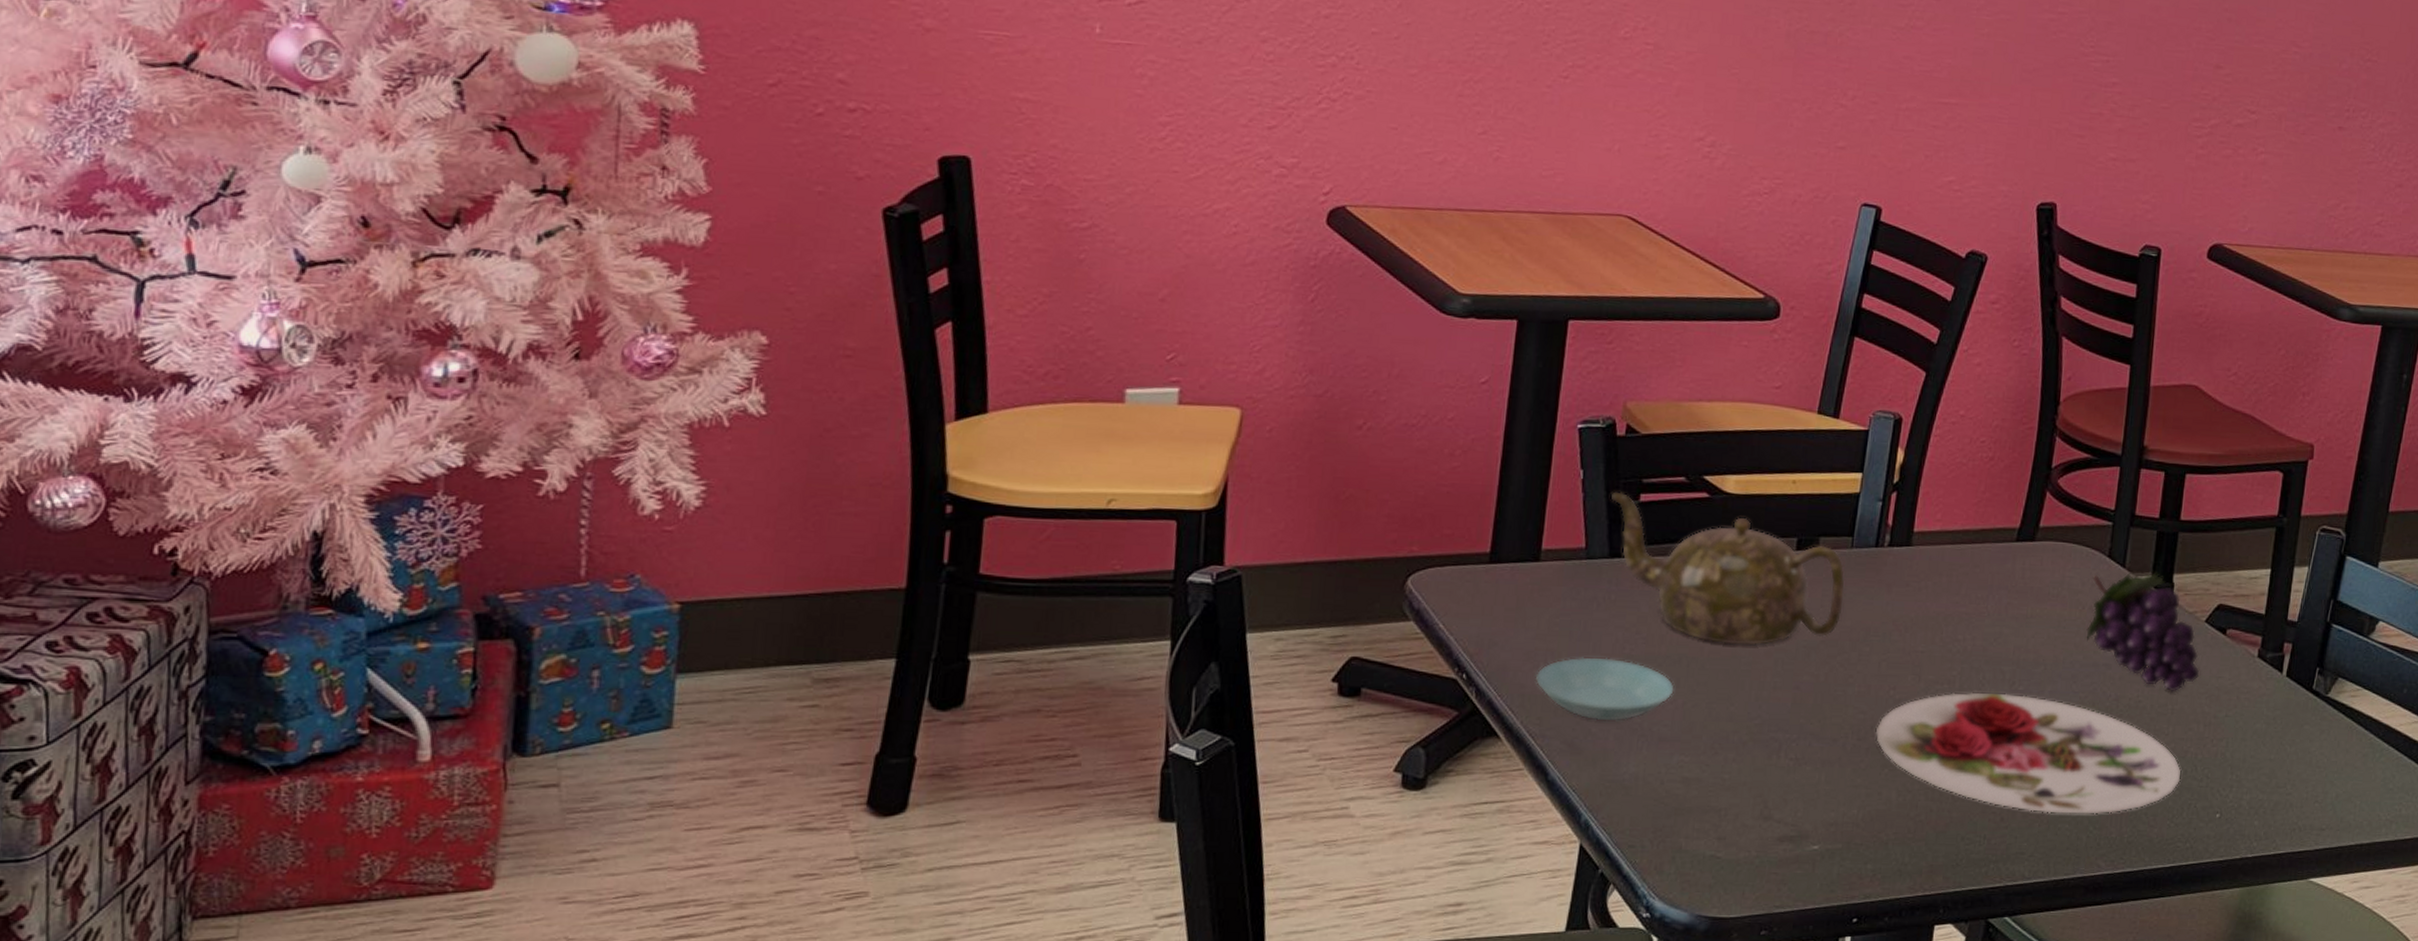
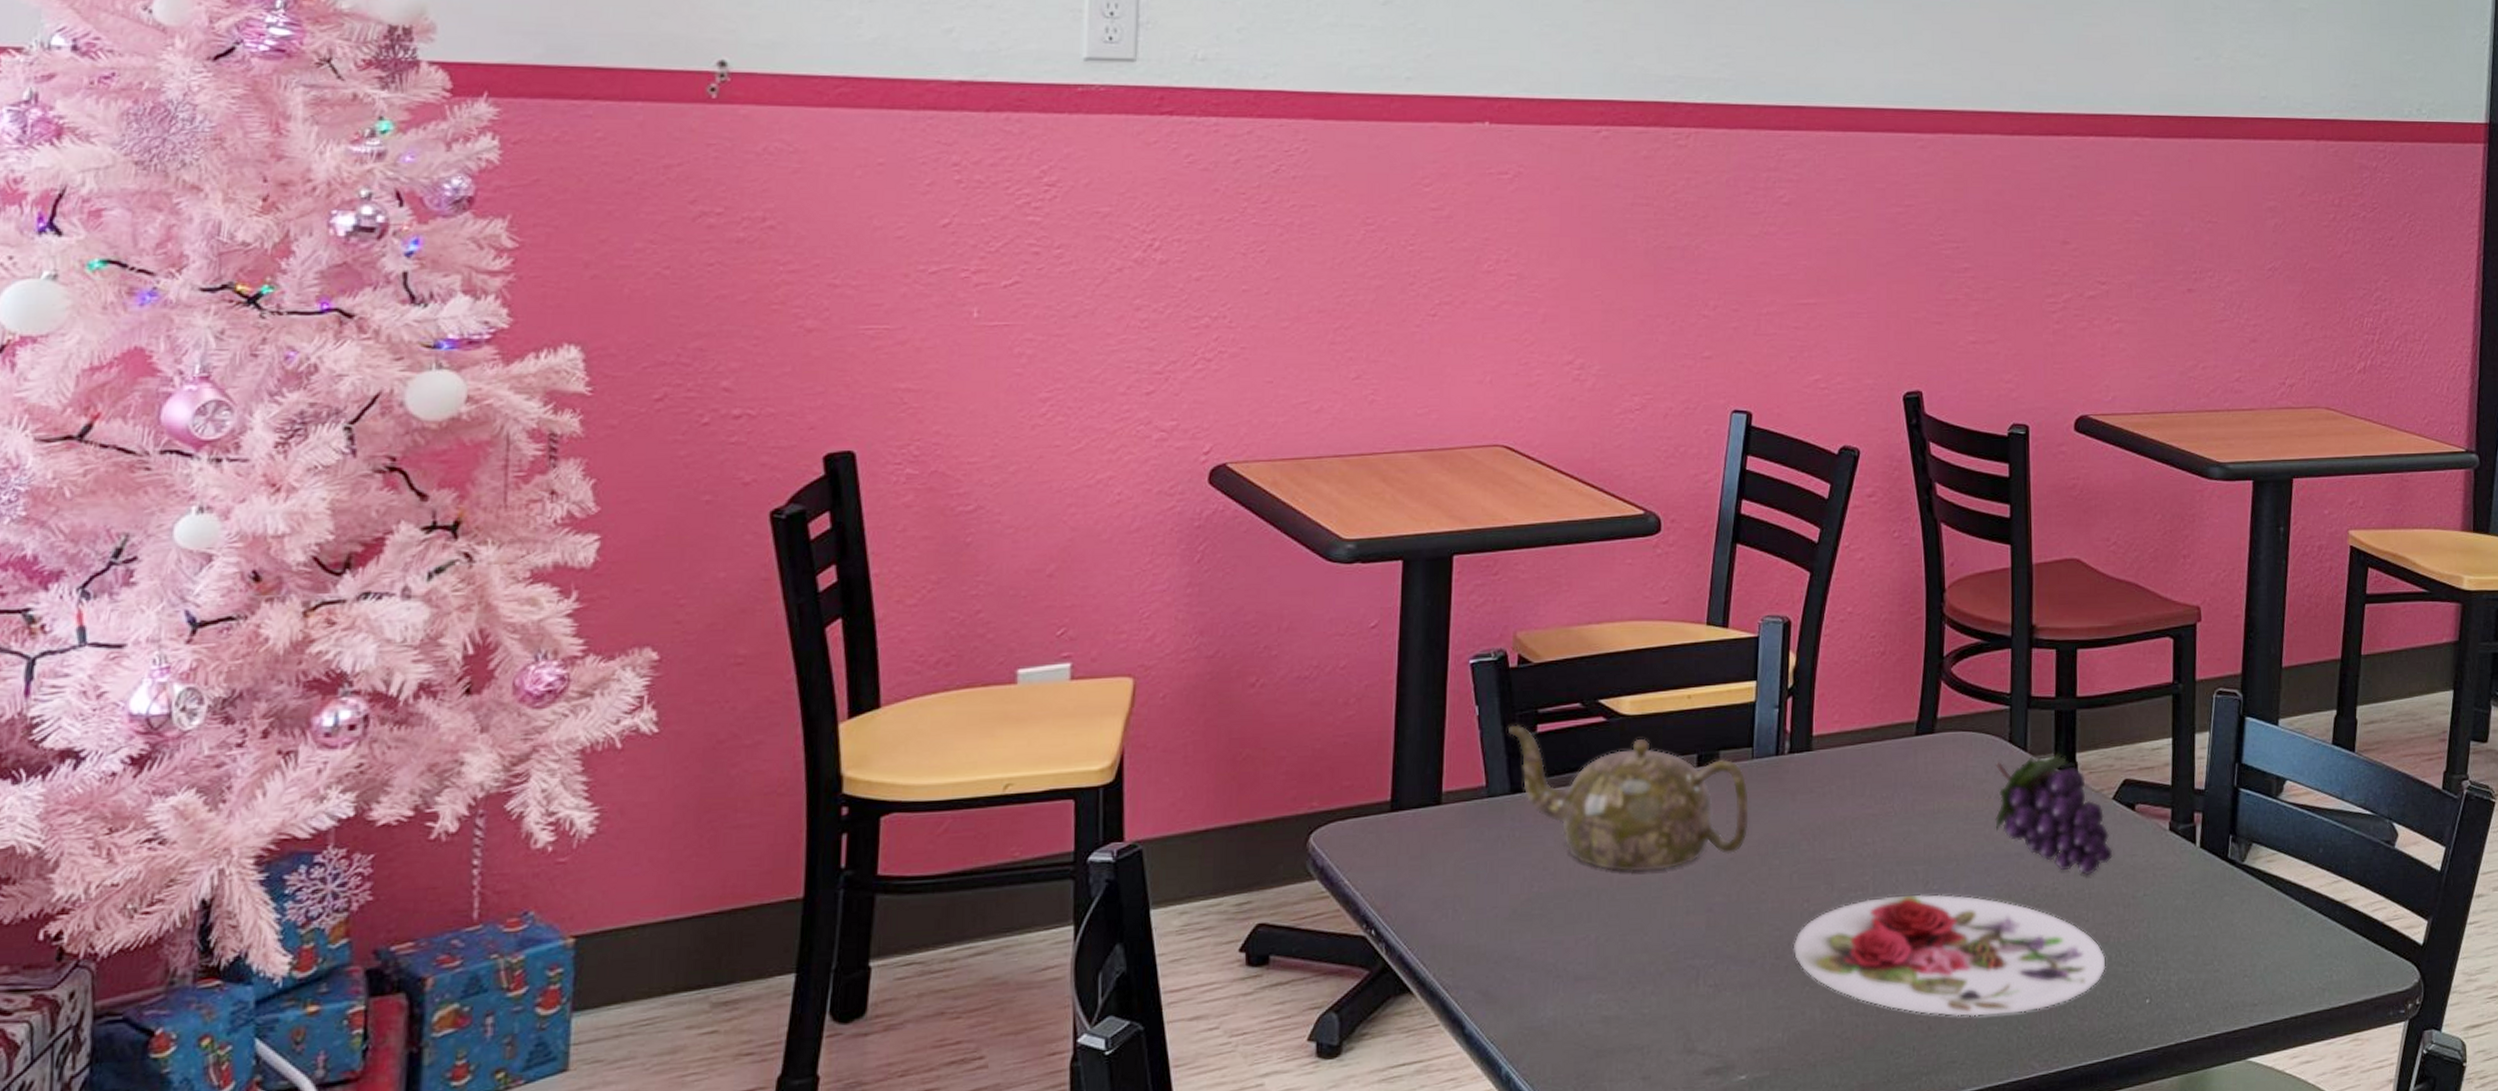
saucer: present [1535,657,1675,722] -> none [1445,898,1586,965]

